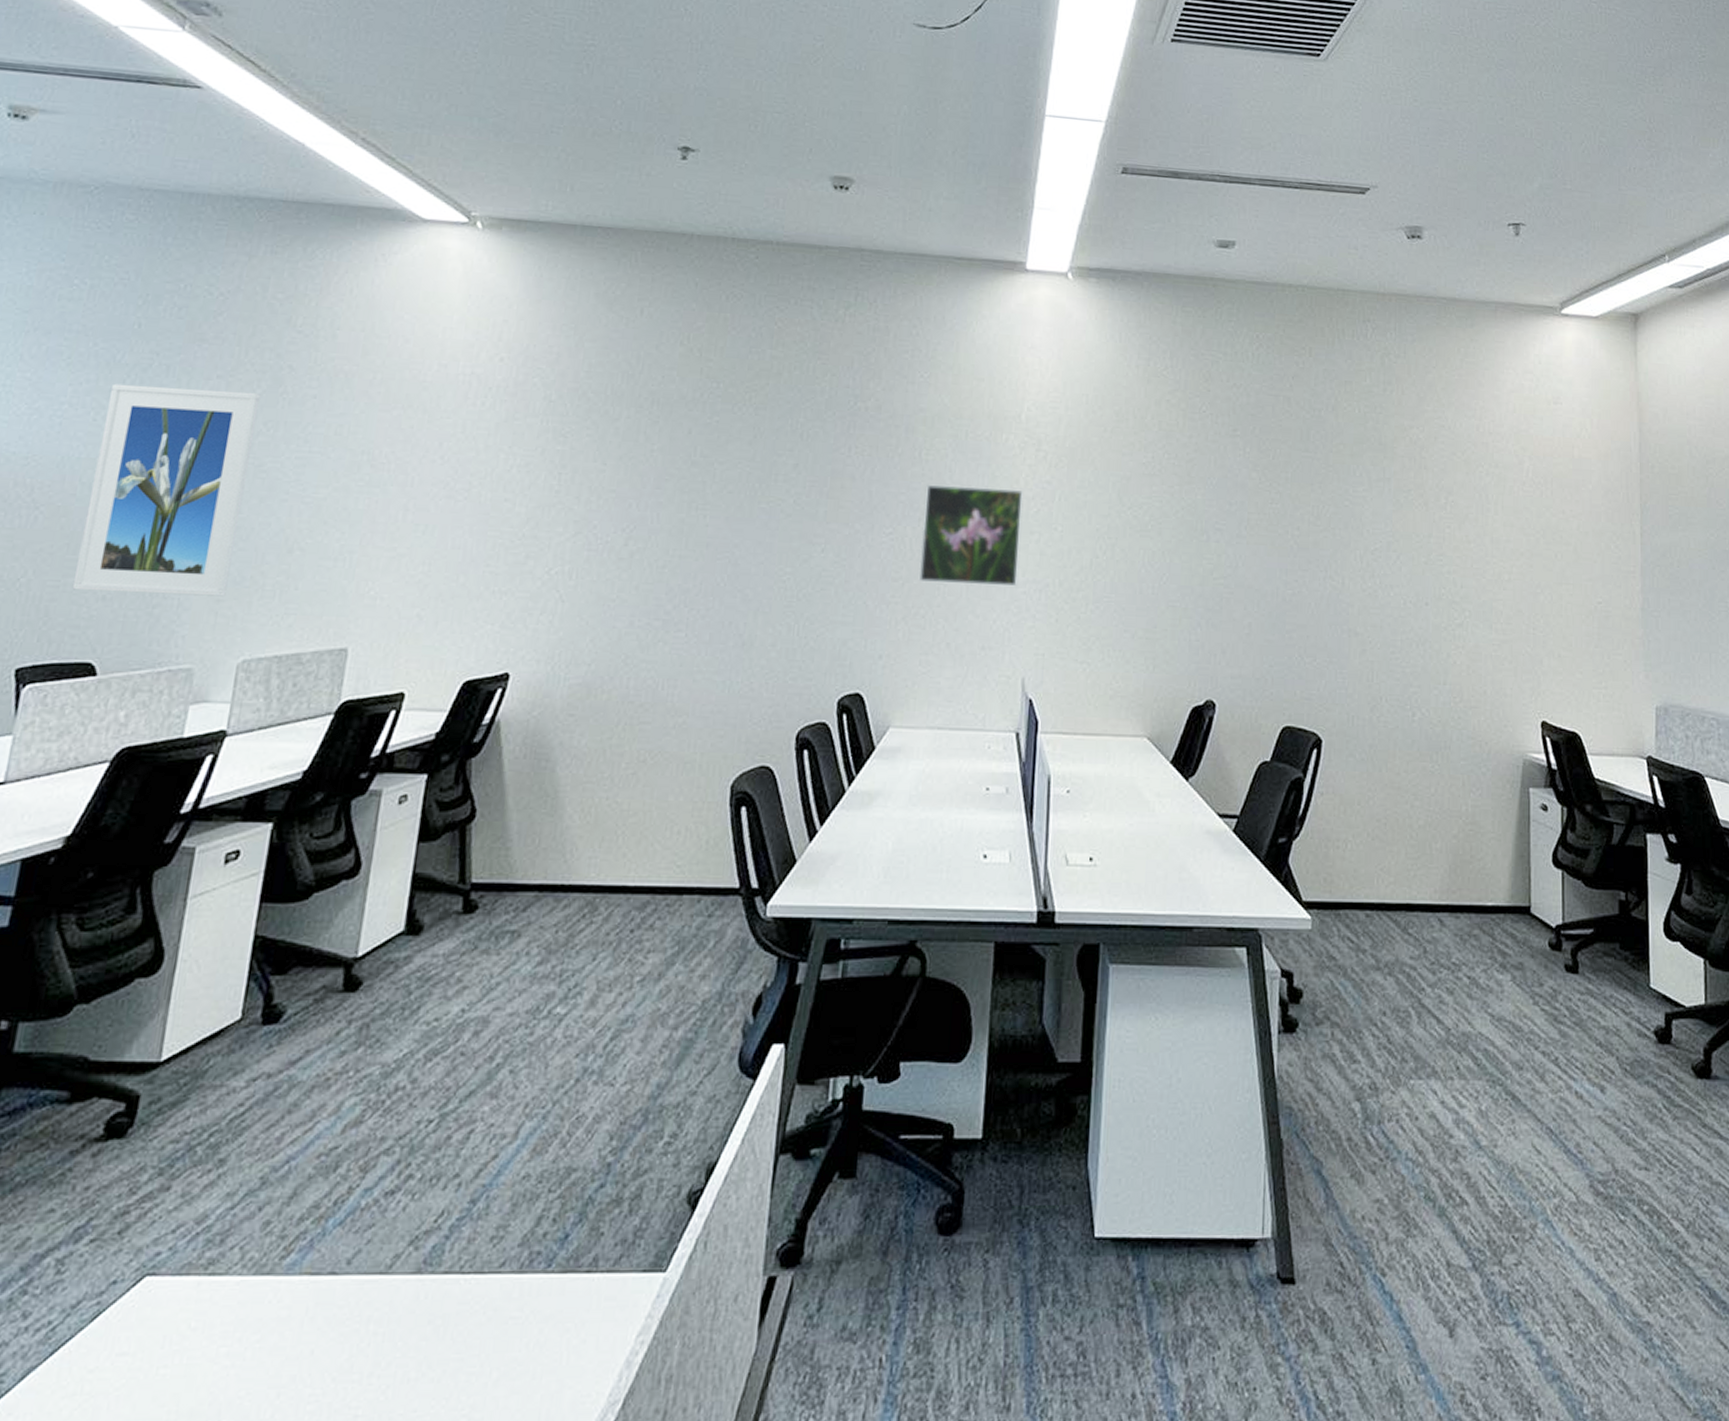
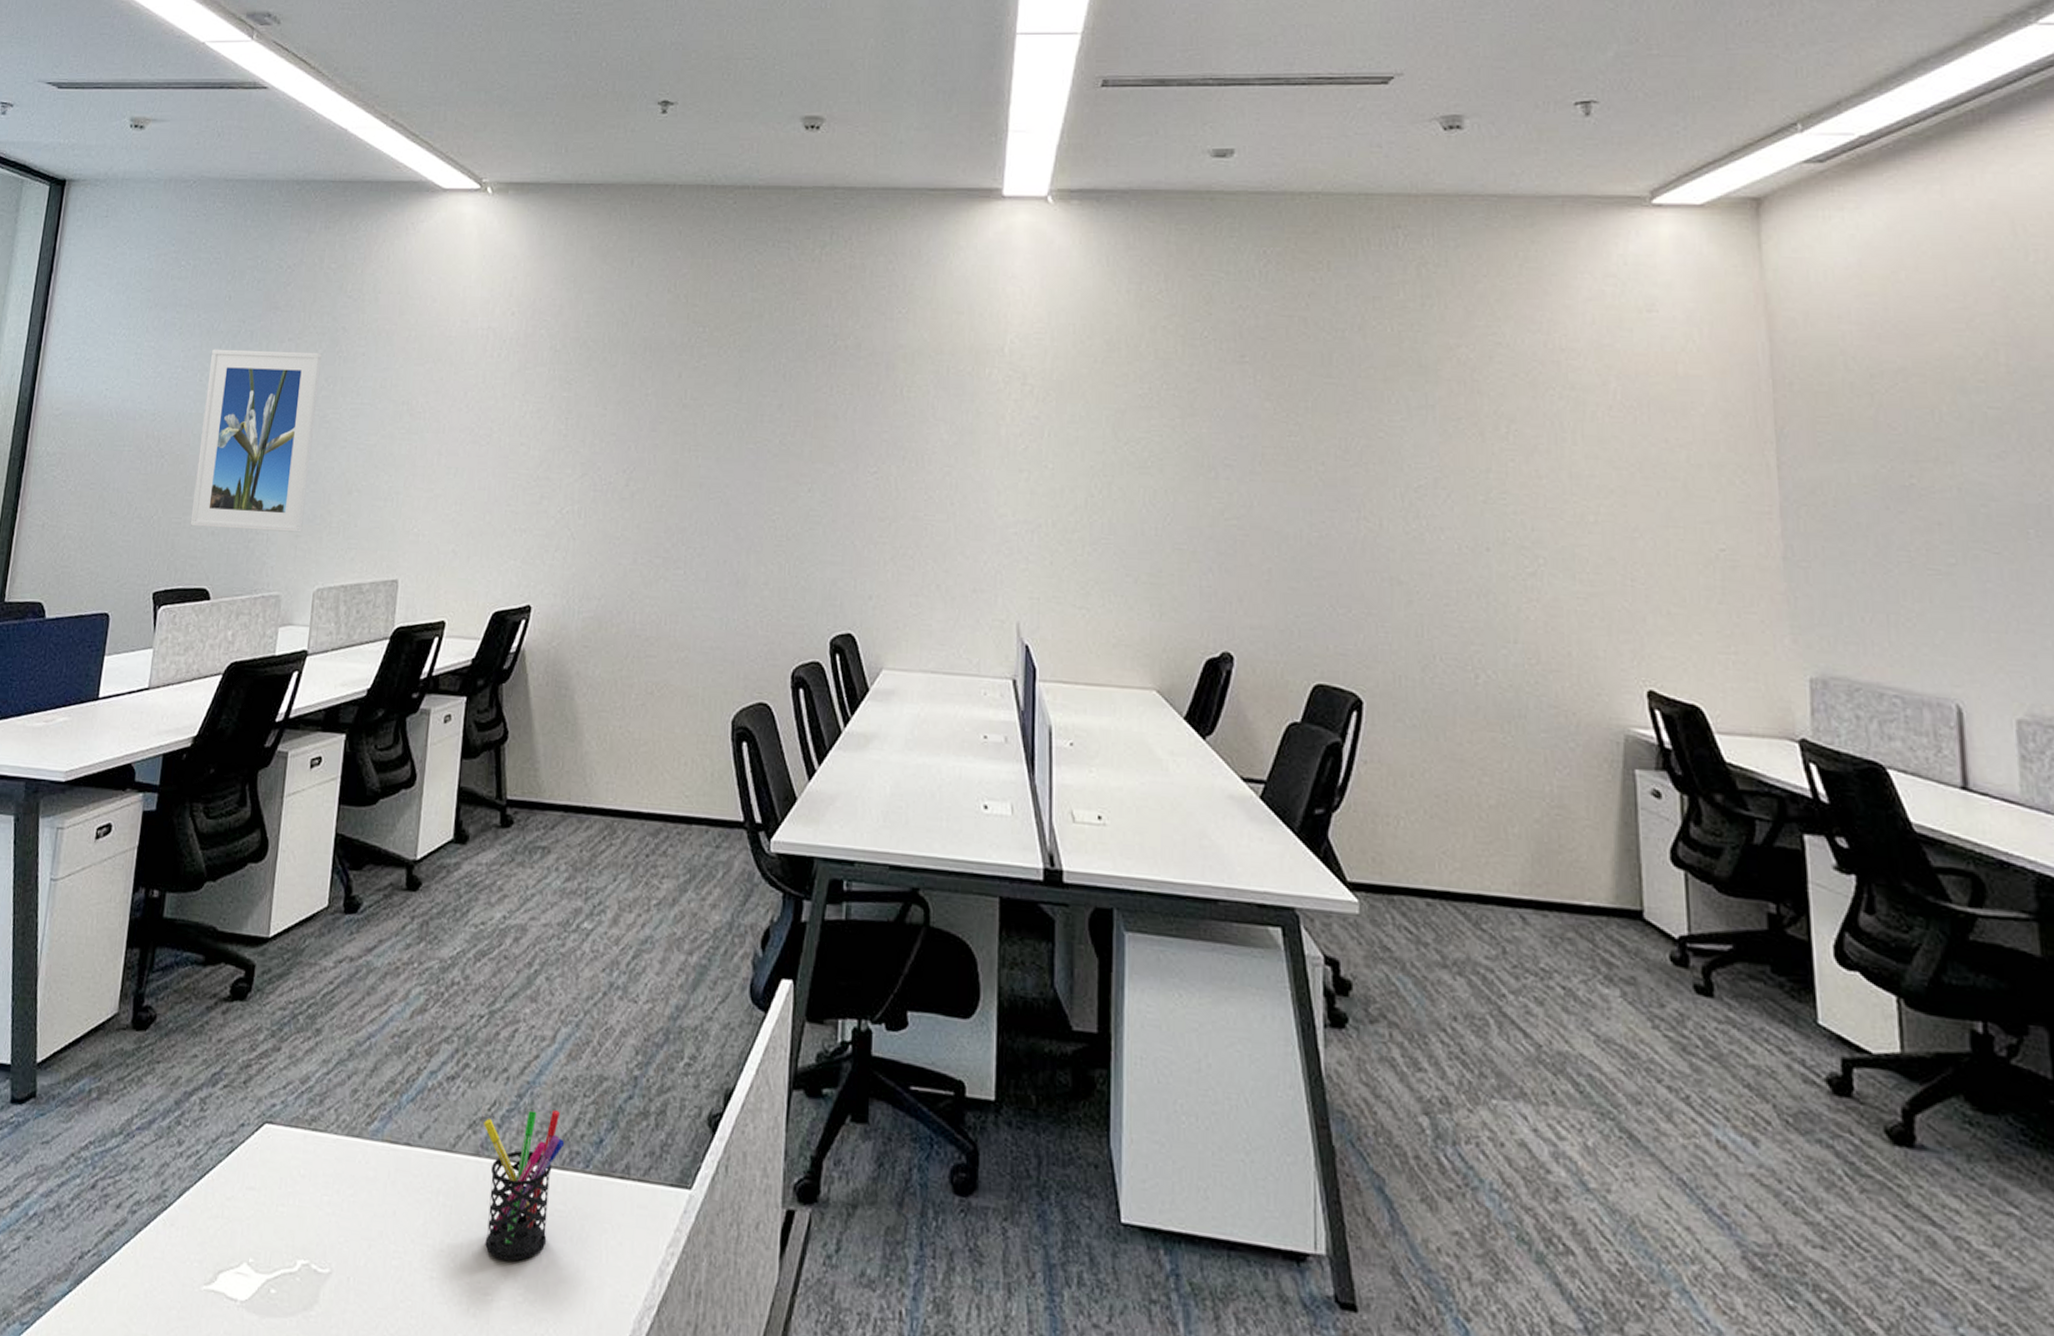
pen holder: none [423,1211,524,1382] -> present [484,1110,565,1262]
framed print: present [918,485,1023,587] -> none [905,423,1009,527]

